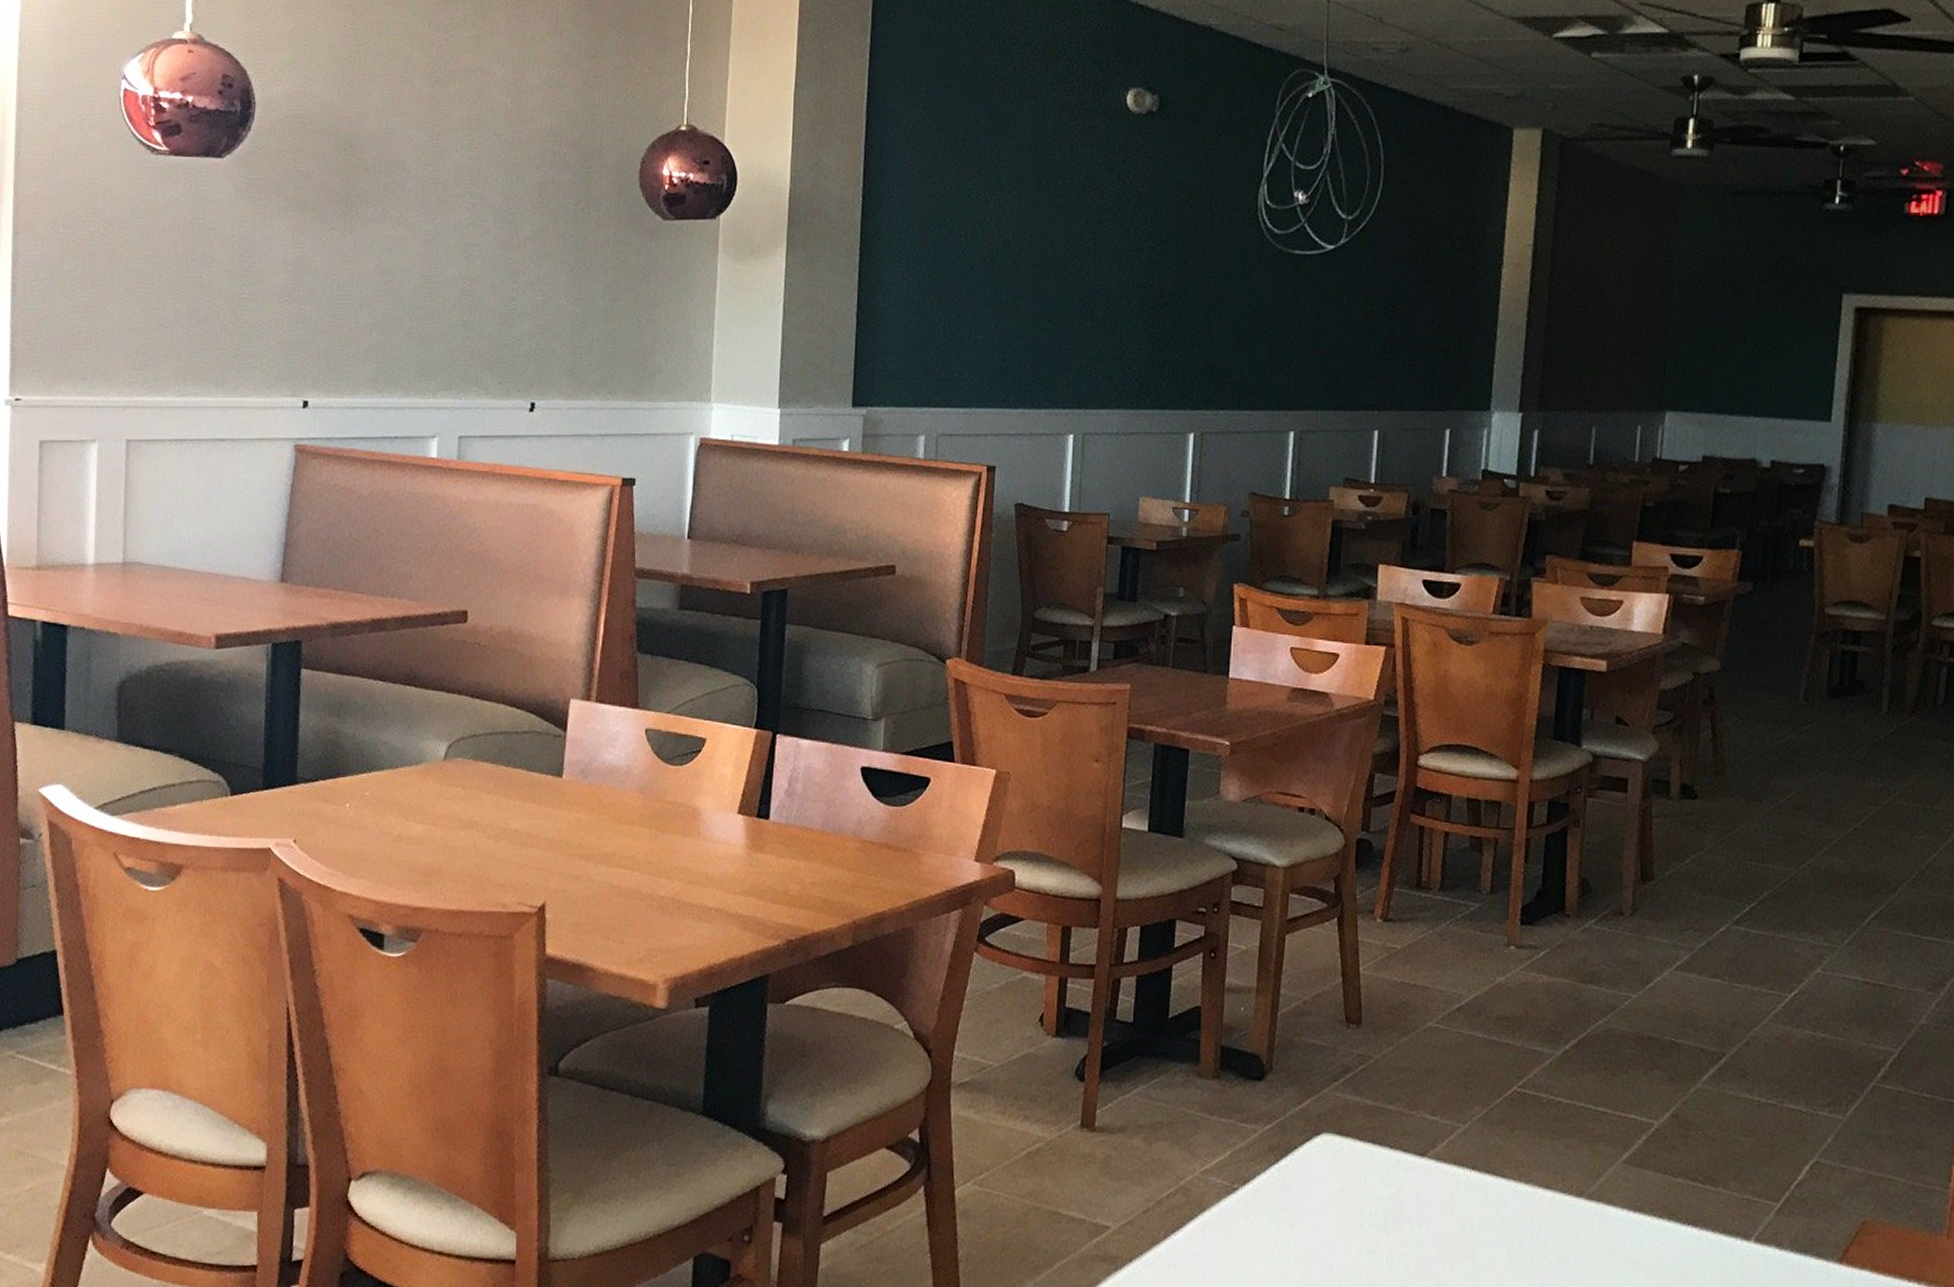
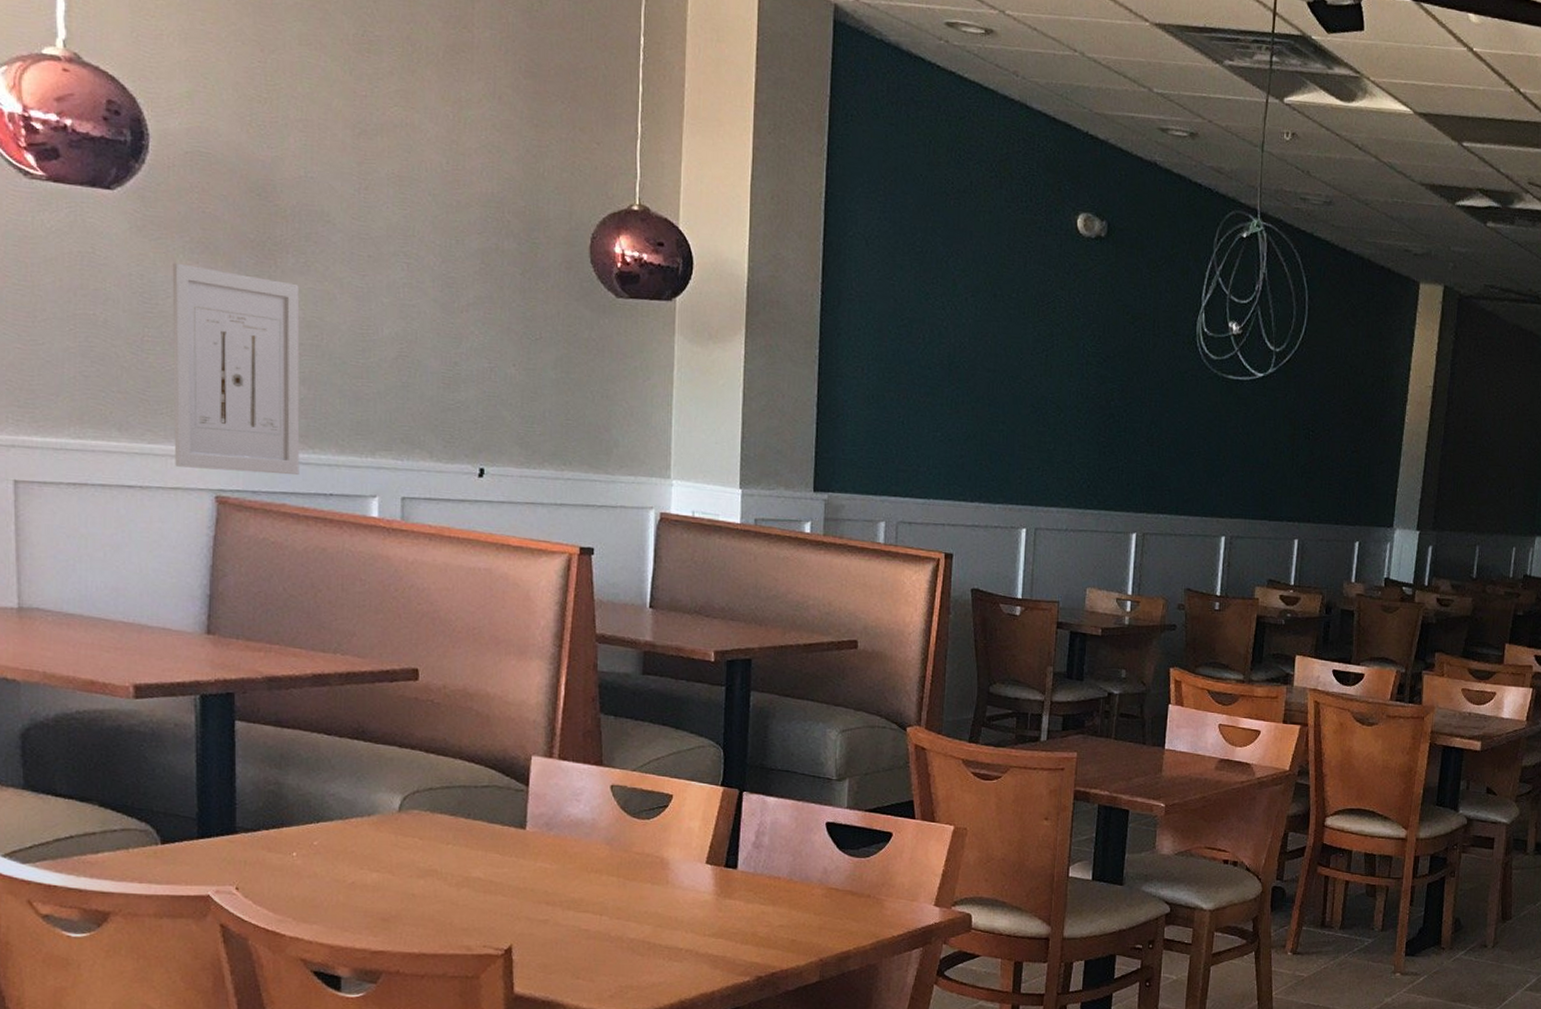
wall art: none [261,221,376,420] -> present [172,262,300,476]

